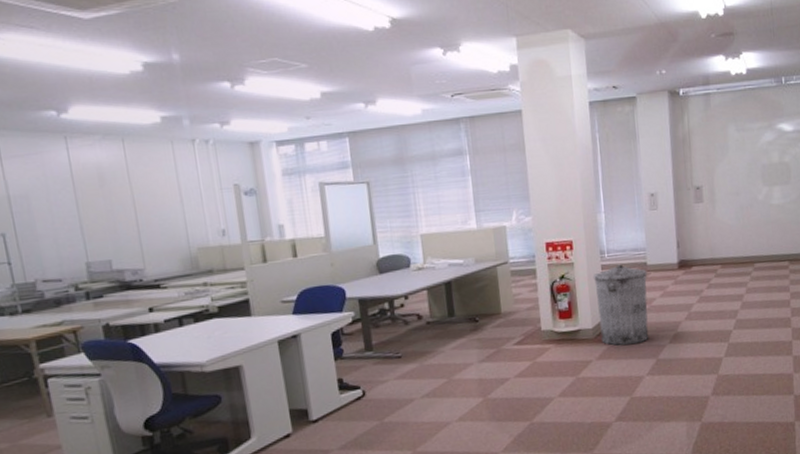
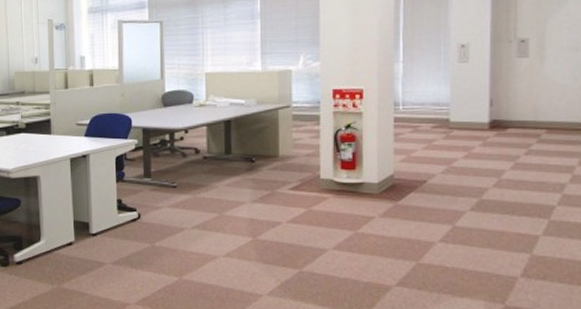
trash can: present [593,264,649,346] -> none [383,118,449,206]

